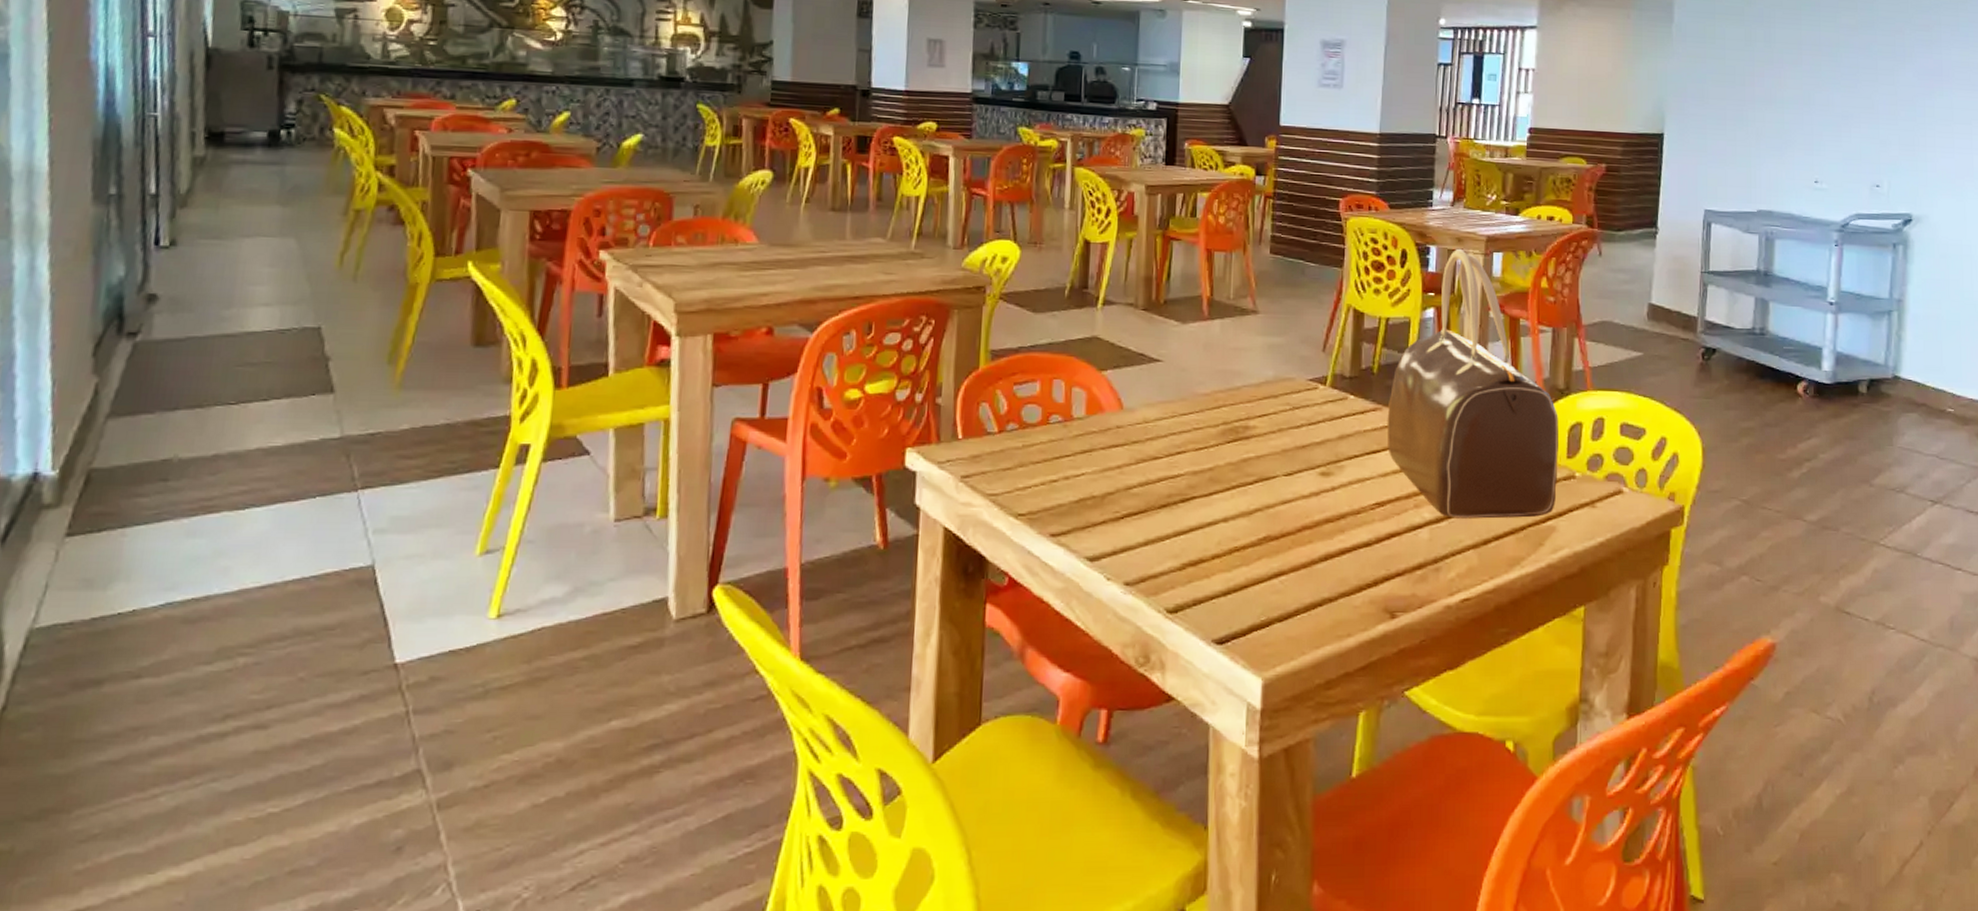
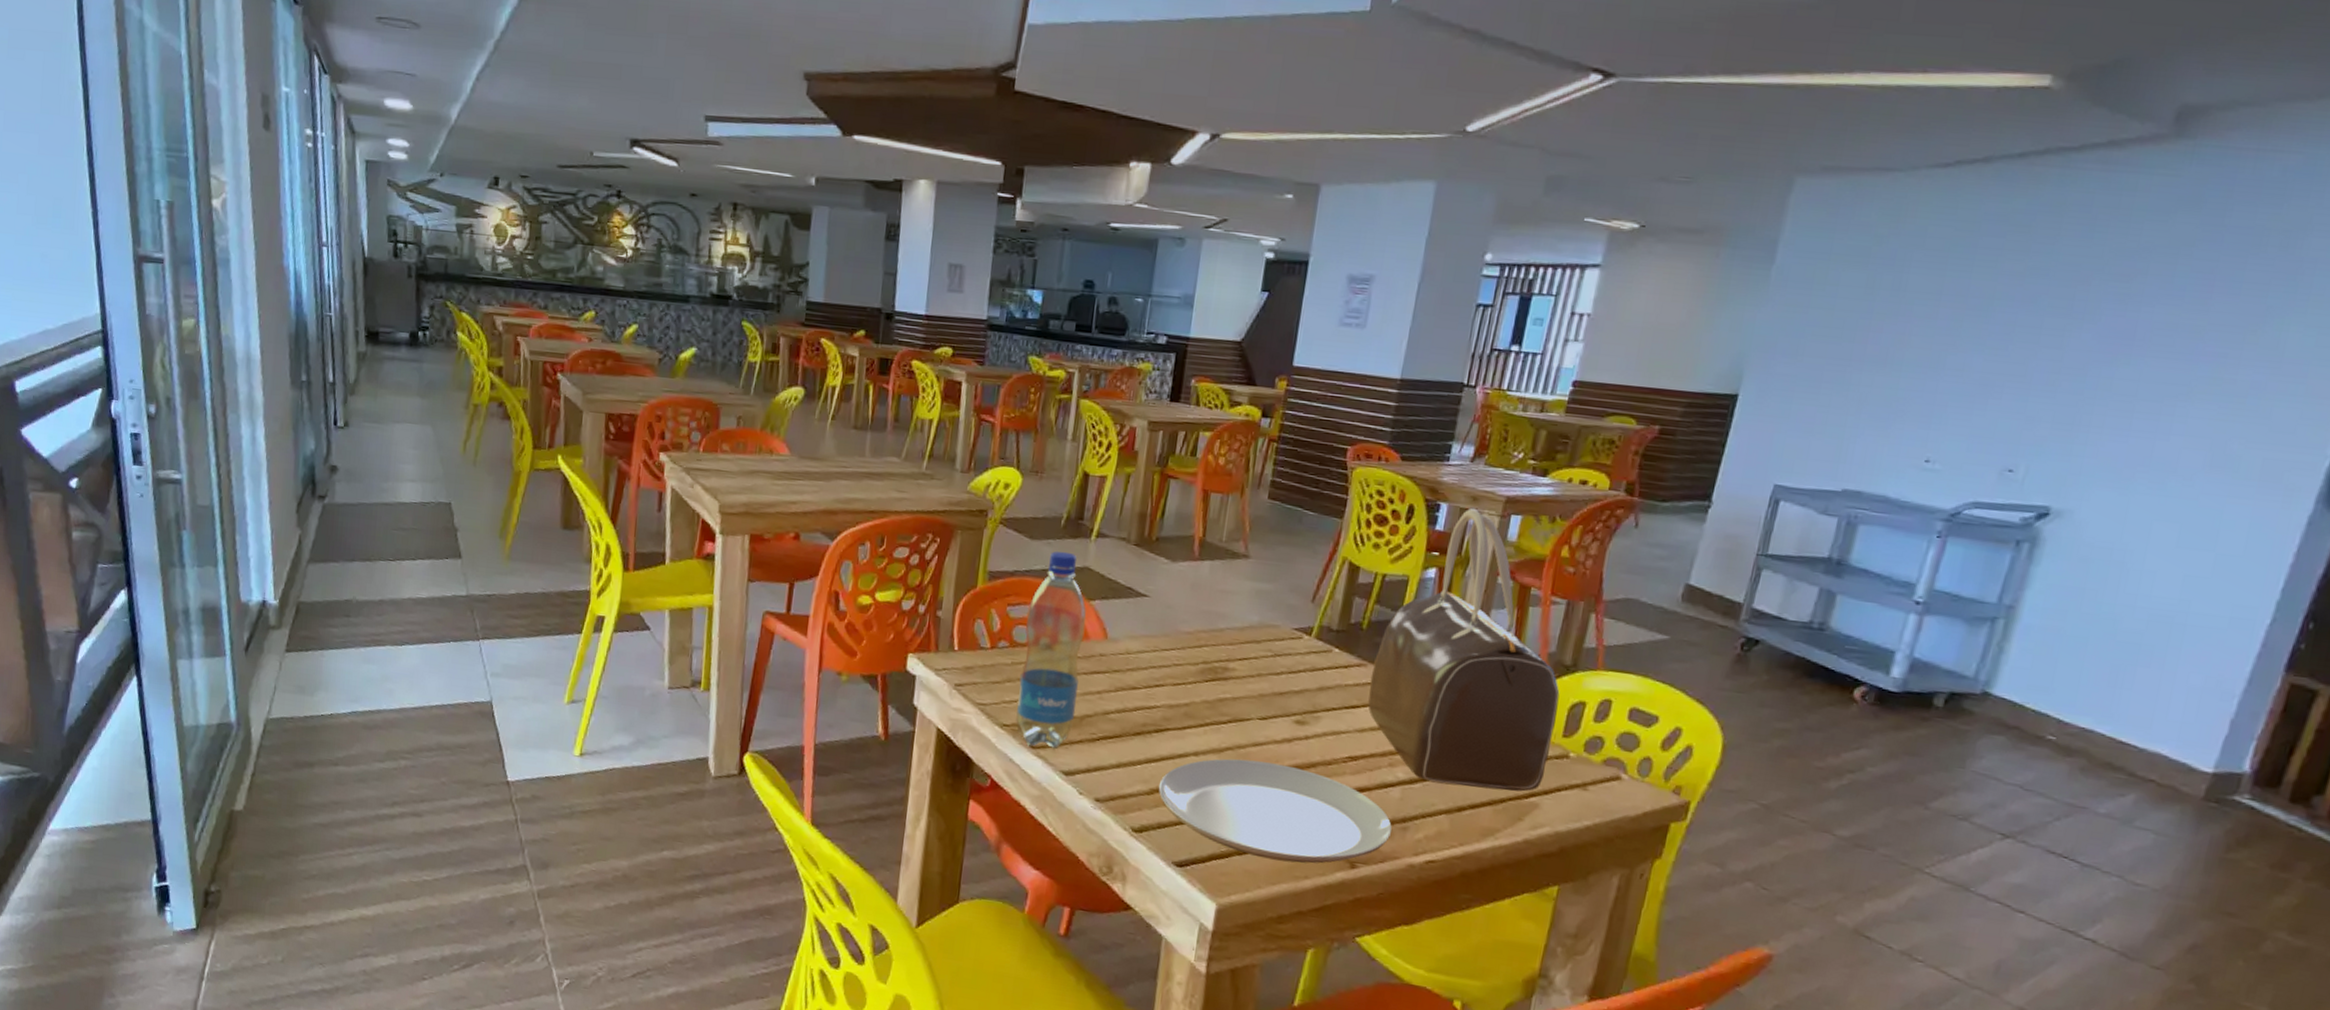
bottle: none [1031,322,1099,534] -> present [1016,551,1087,749]
plate: none [1190,519,1425,621] -> present [1158,758,1392,864]

